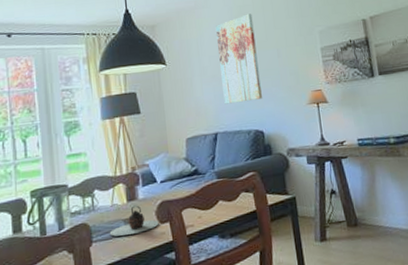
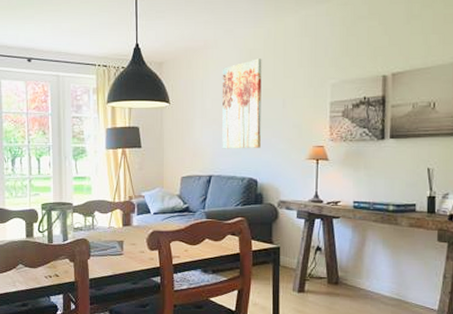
teapot: present [109,205,159,237] -> none [105,230,149,255]

